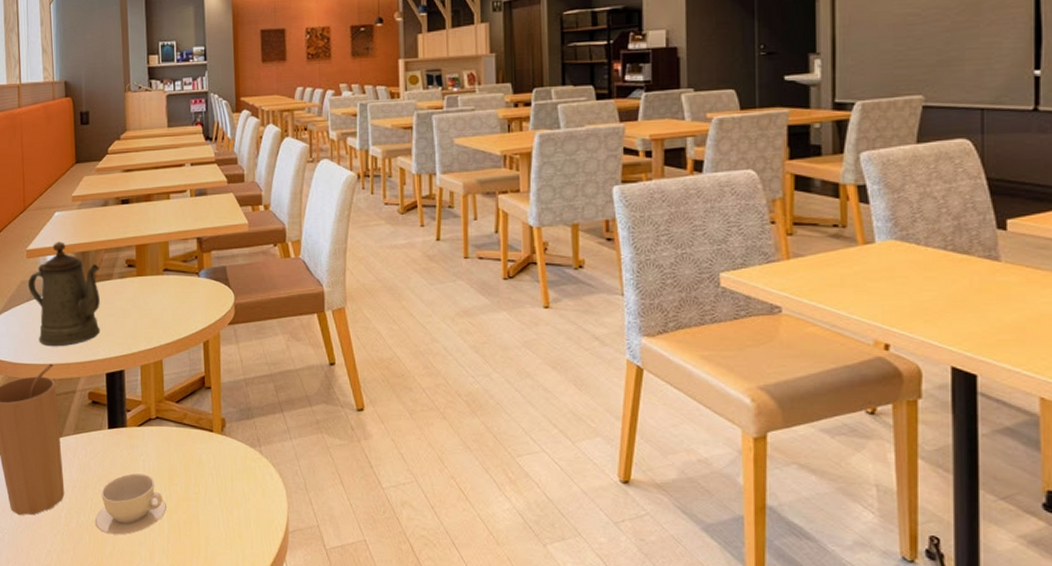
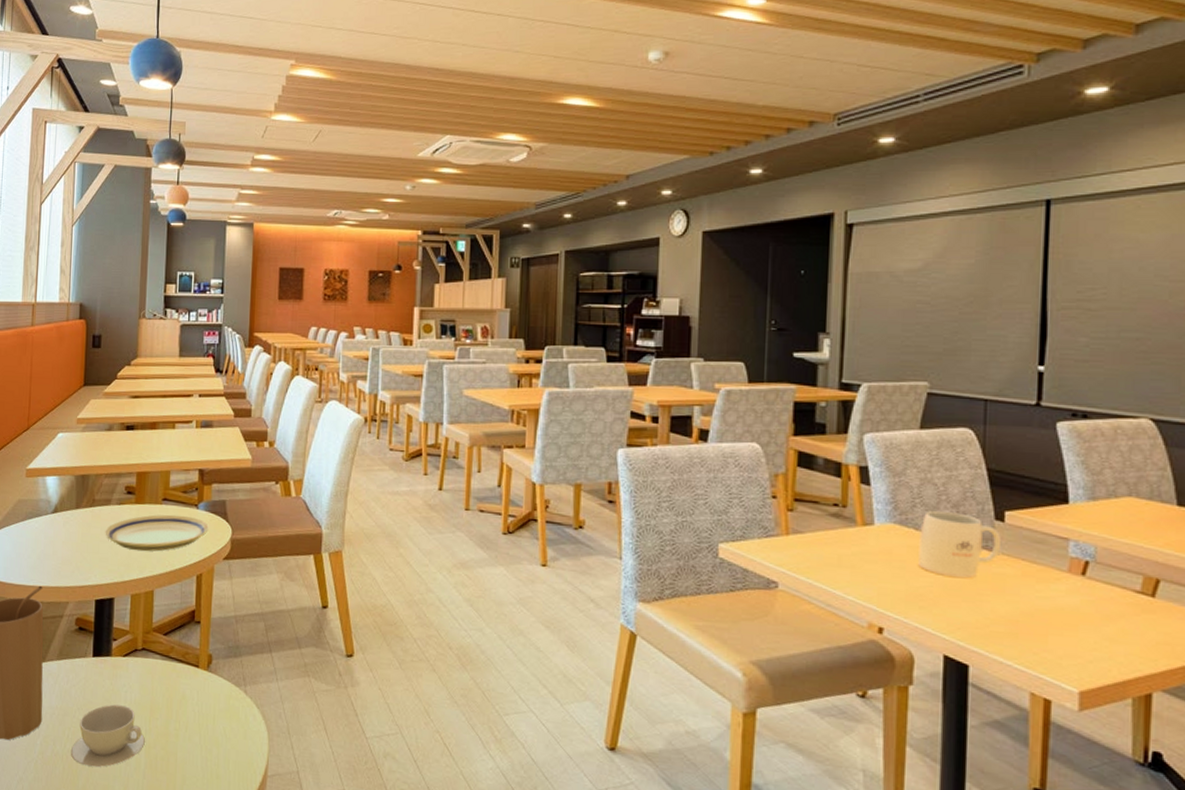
coffee pot: present [27,241,100,346] -> none [24,463,98,569]
plate: none [109,284,211,322] -> present [105,514,209,552]
mug: none [921,225,1005,290] -> present [918,511,1002,579]

